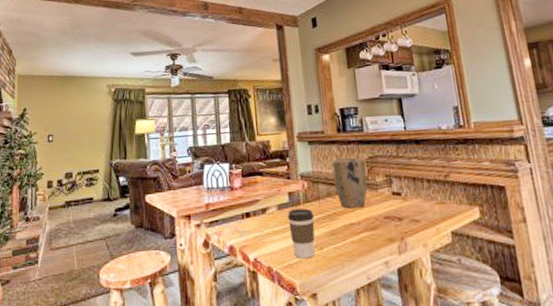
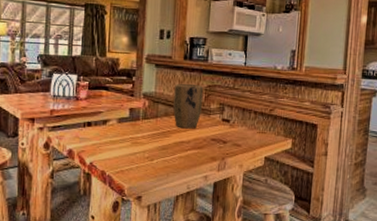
coffee cup: present [288,208,315,259] -> none [126,124,150,167]

